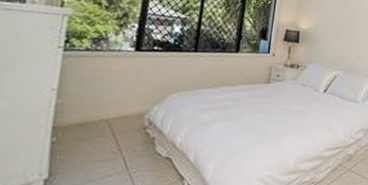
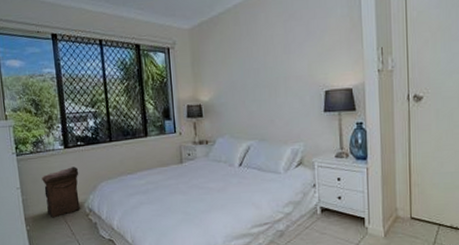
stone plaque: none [88,72,148,129] -> present [42,167,80,218]

